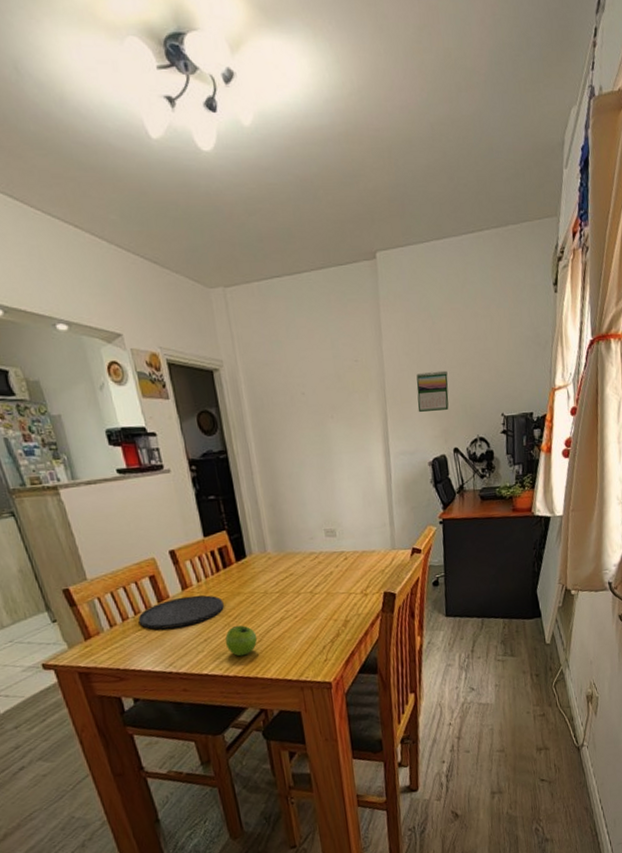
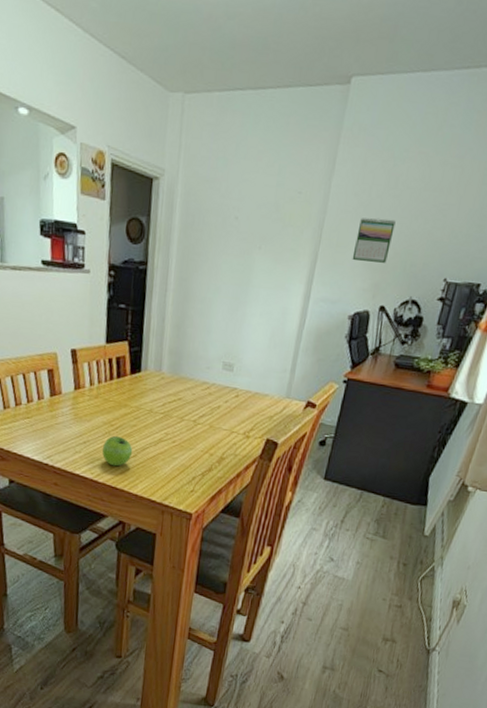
plate: present [138,595,224,630] -> none [29,395,109,425]

